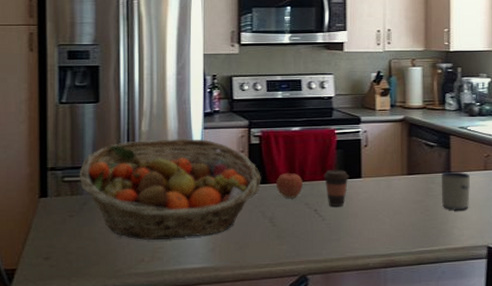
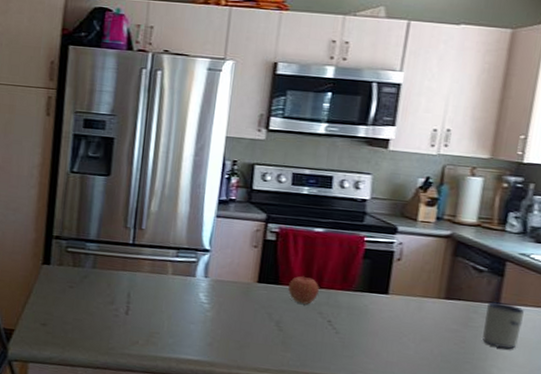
fruit basket: present [79,137,261,241] -> none [82,220,273,329]
coffee cup: present [323,169,350,206] -> none [343,280,375,322]

